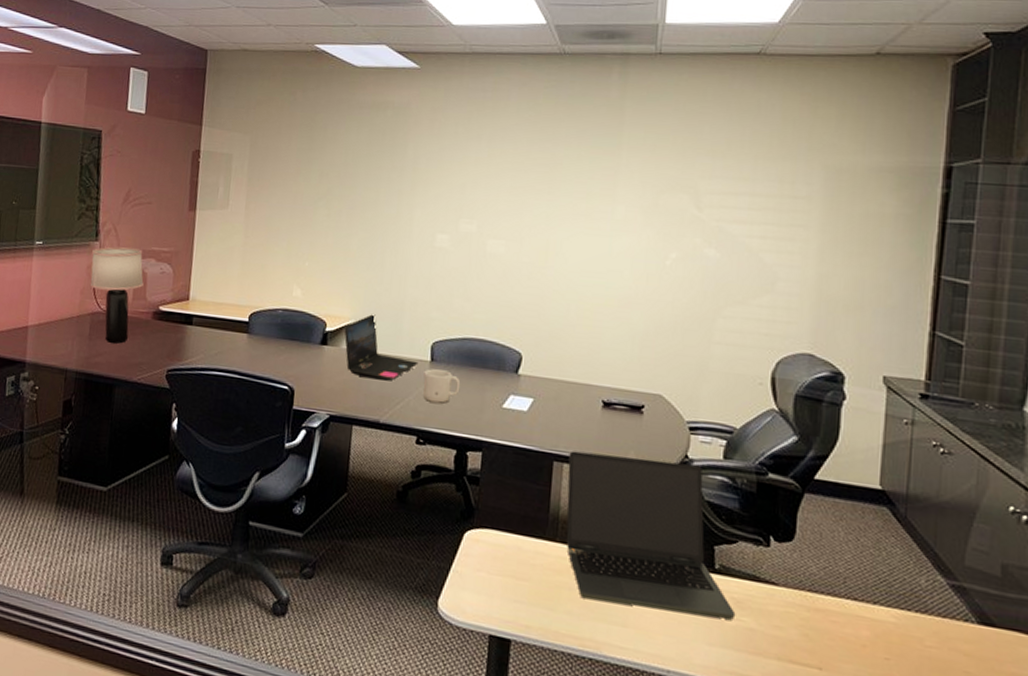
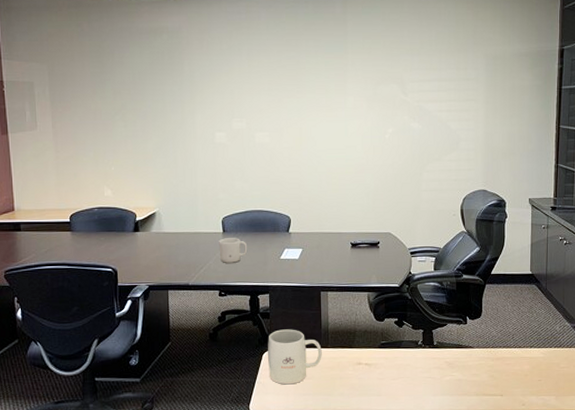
laptop: present [344,314,419,381] -> none [151,202,214,253]
mug: none [469,503,547,584] -> present [267,329,322,385]
laptop: present [566,451,736,620] -> none [331,278,449,383]

